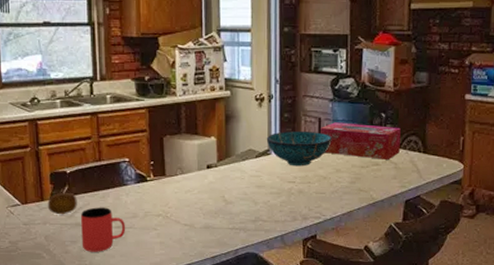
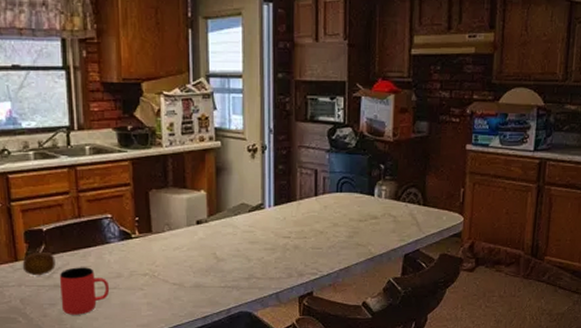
decorative bowl: present [266,131,332,167] -> none [259,184,329,221]
tissue box: present [319,122,401,160] -> none [316,174,400,213]

